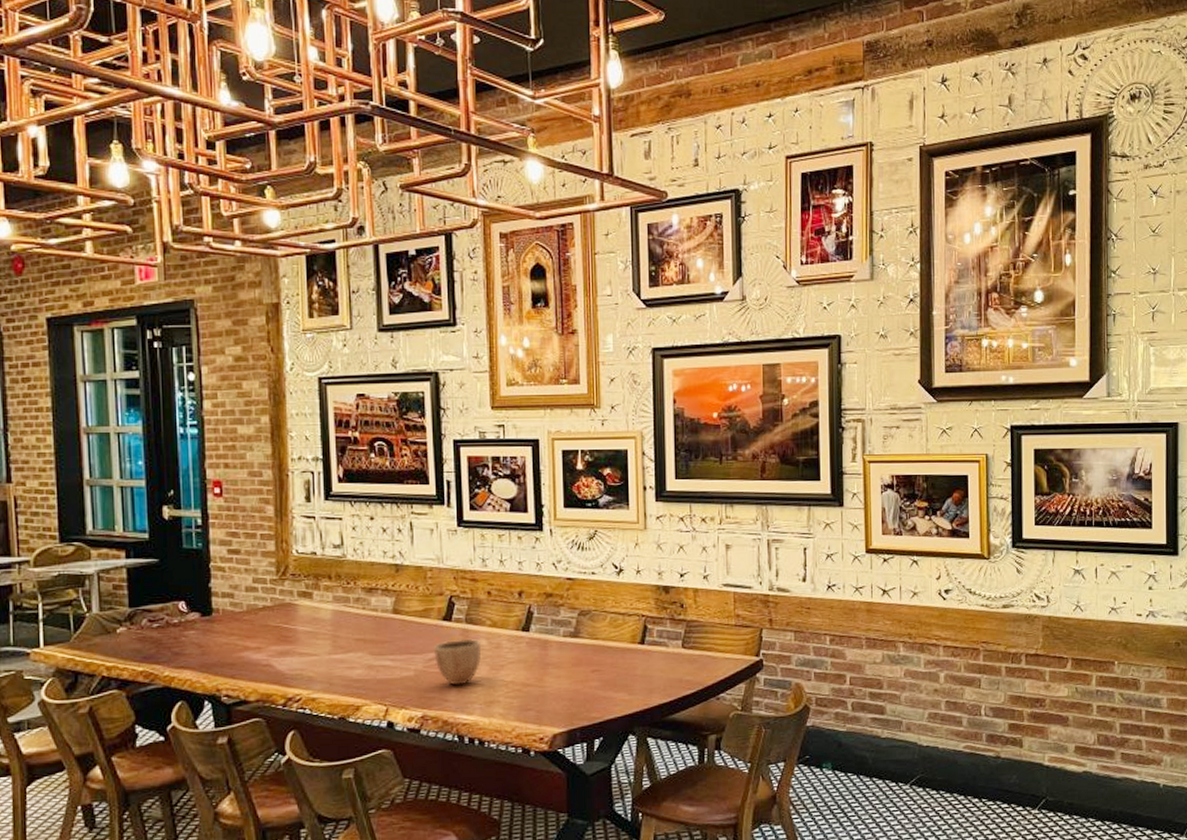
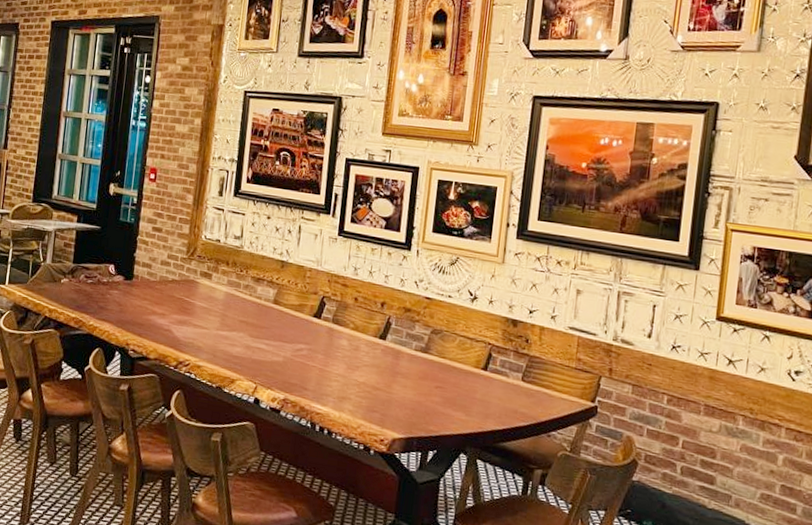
decorative bowl: present [434,638,482,686] -> none [302,335,343,378]

